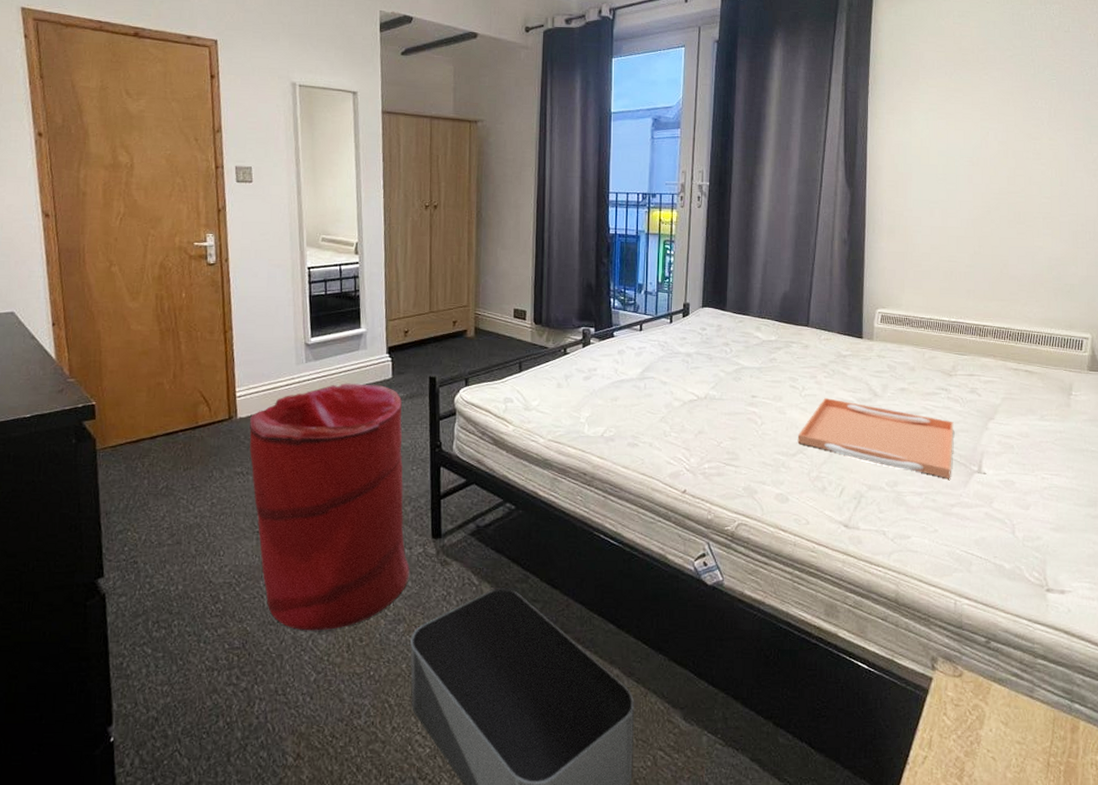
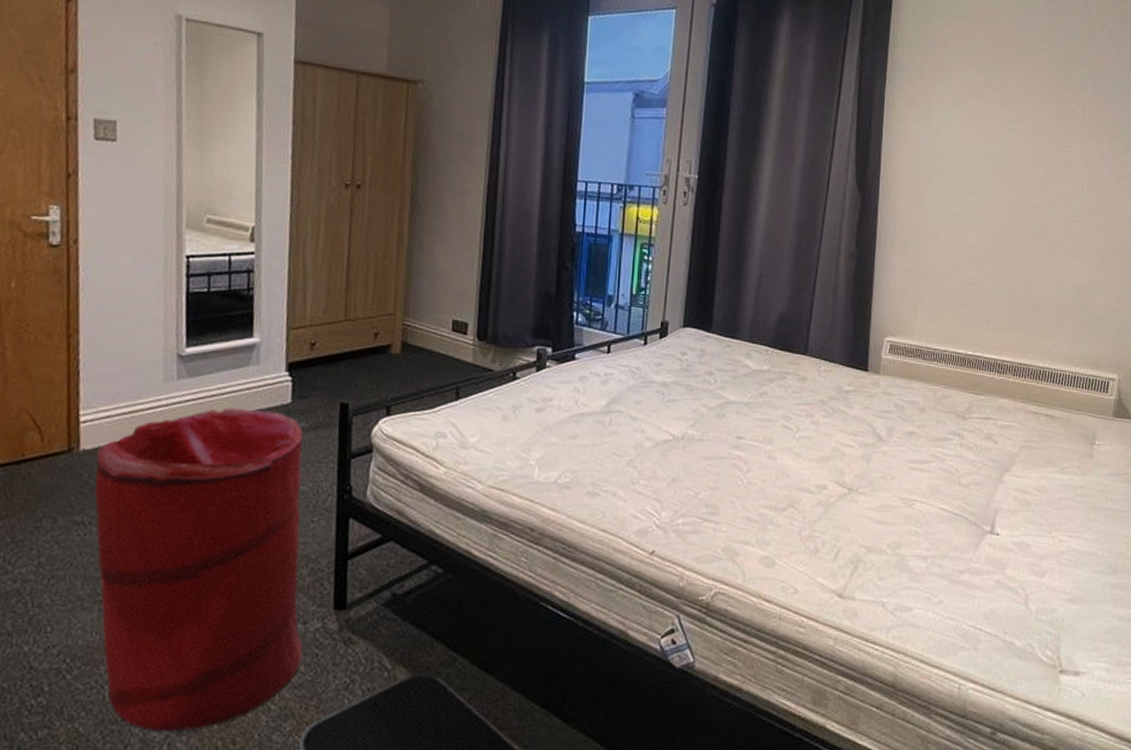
serving tray: present [797,398,954,478] -> none [788,441,966,540]

